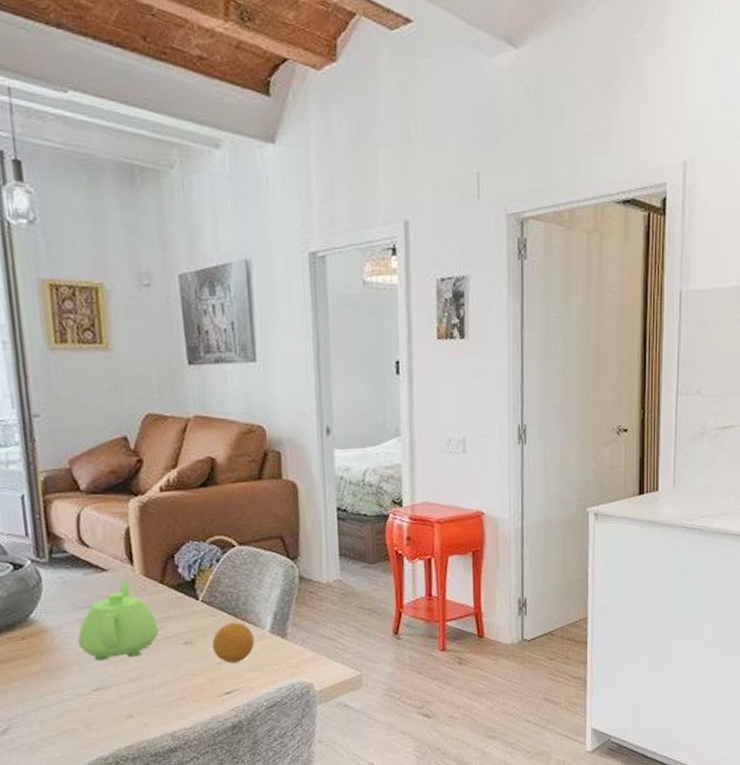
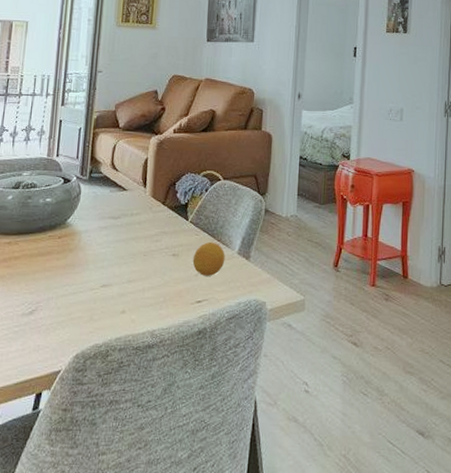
teapot: present [78,580,159,661] -> none [97,199,156,263]

